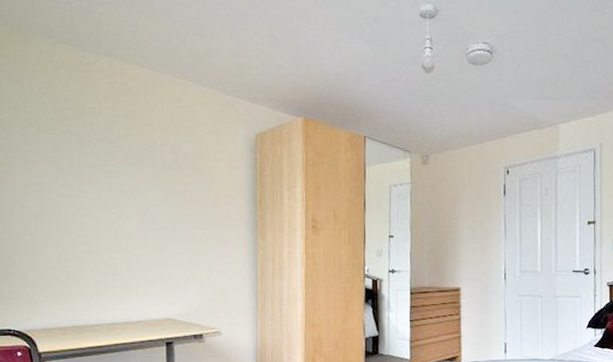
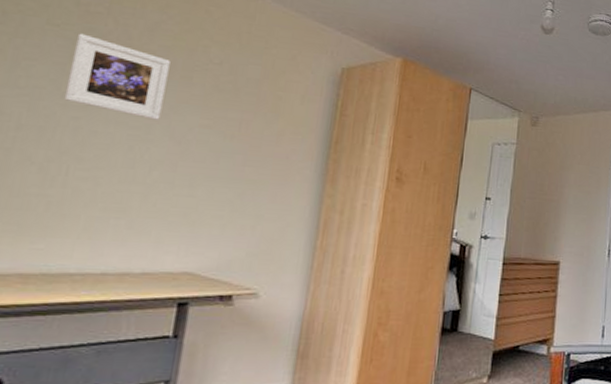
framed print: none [60,135,128,199] -> present [63,33,171,120]

